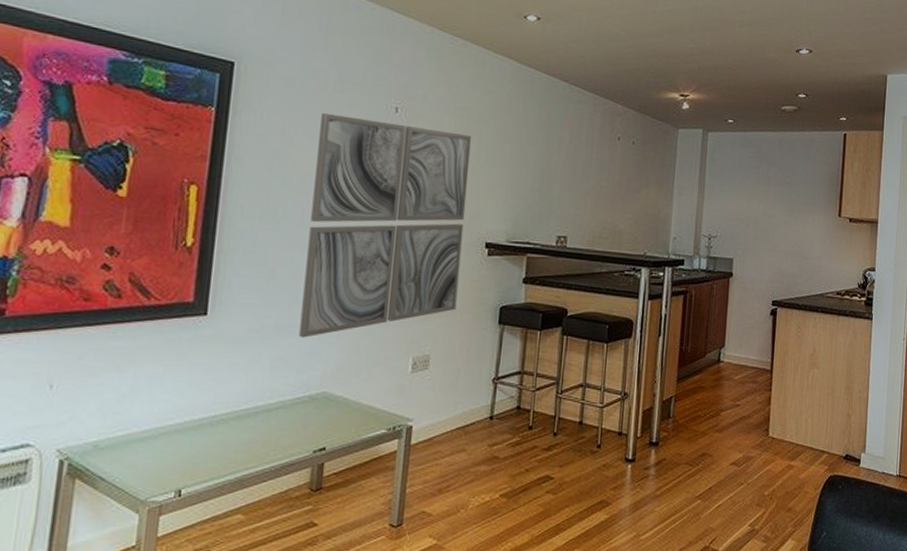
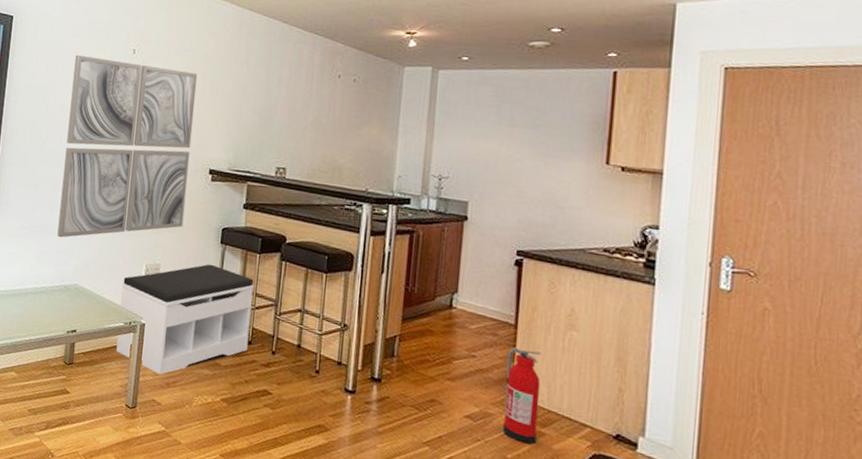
bench: none [377,348,535,482] -> present [116,264,255,375]
fire extinguisher: none [761,390,792,478] -> present [502,346,542,445]

